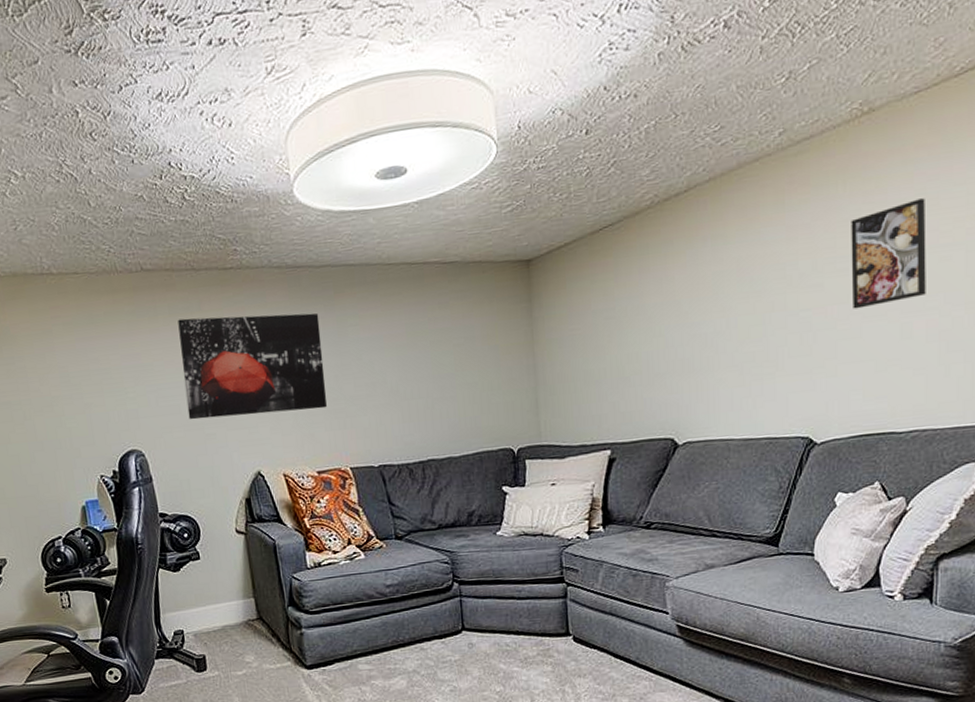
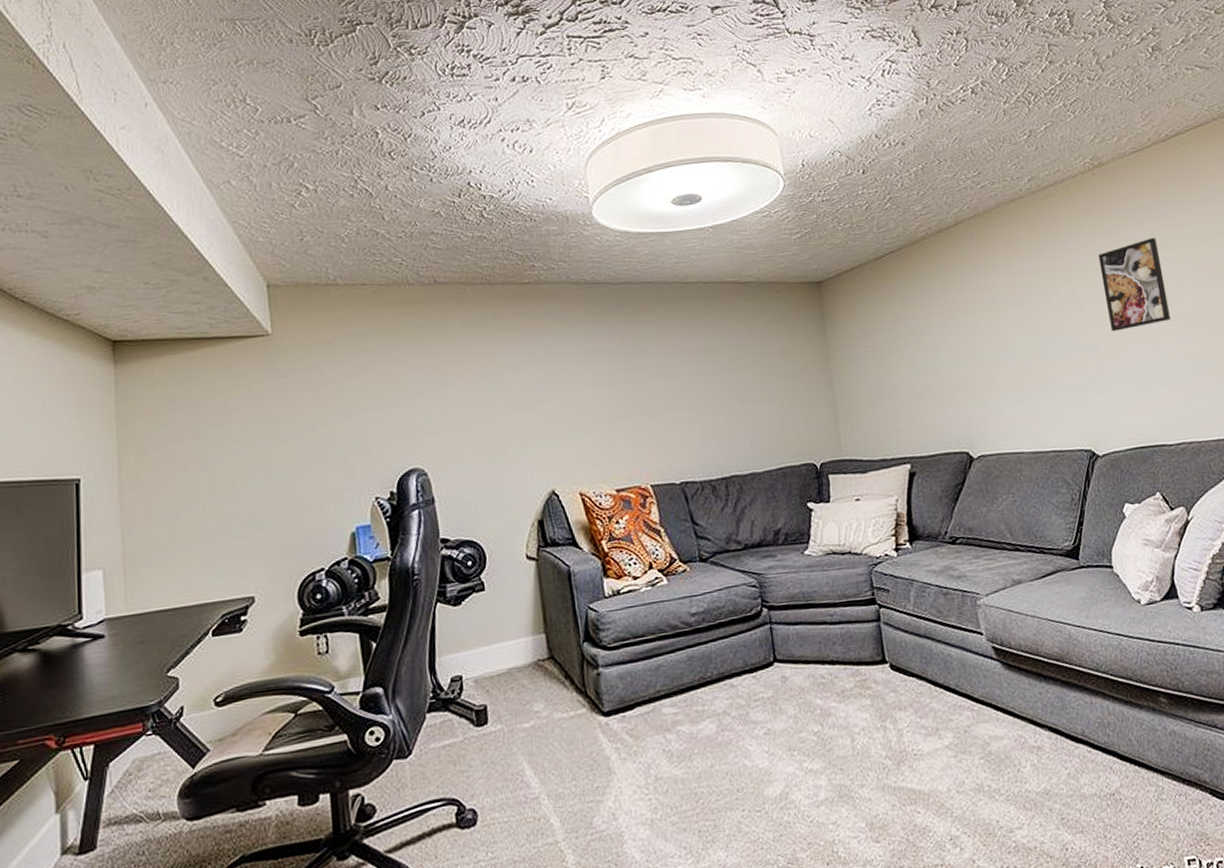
wall art: present [177,313,328,420] -> none [470,328,626,436]

